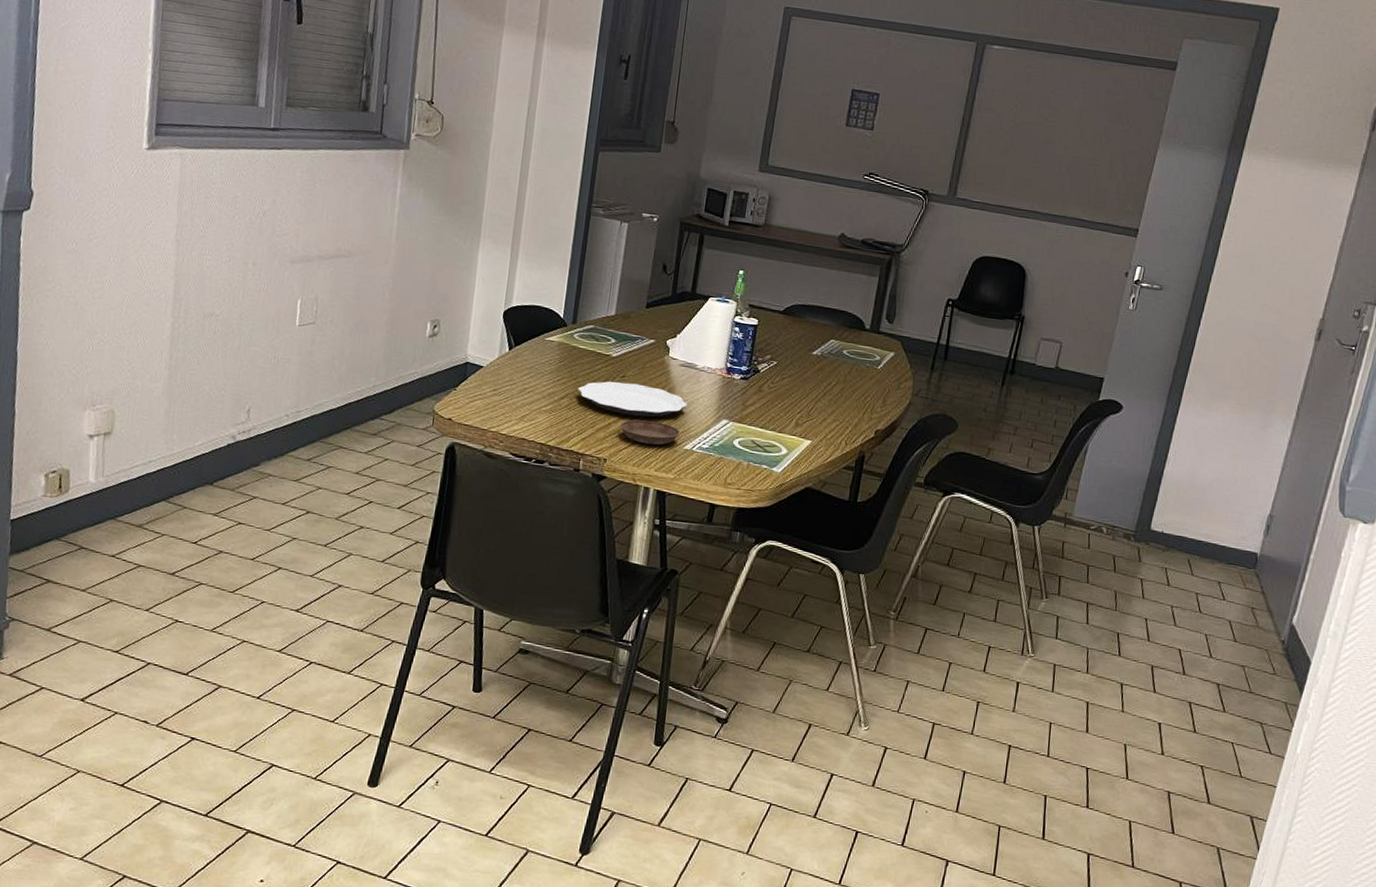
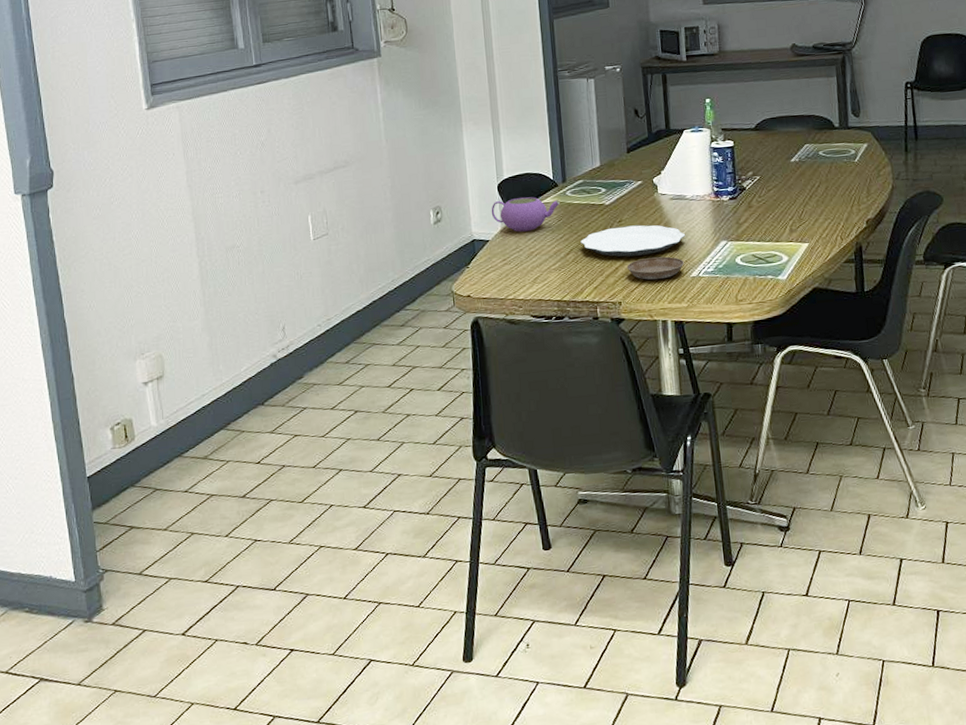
teapot: none [491,328,565,367] -> present [491,197,560,232]

